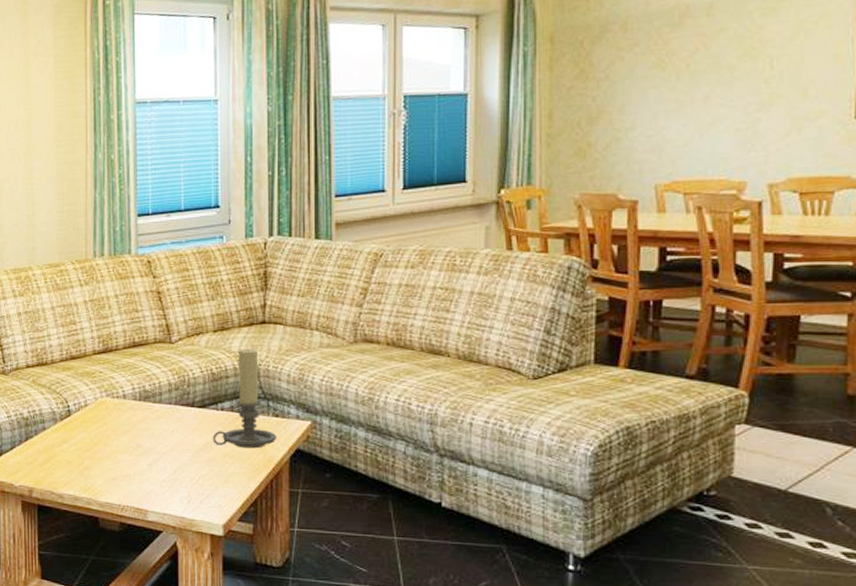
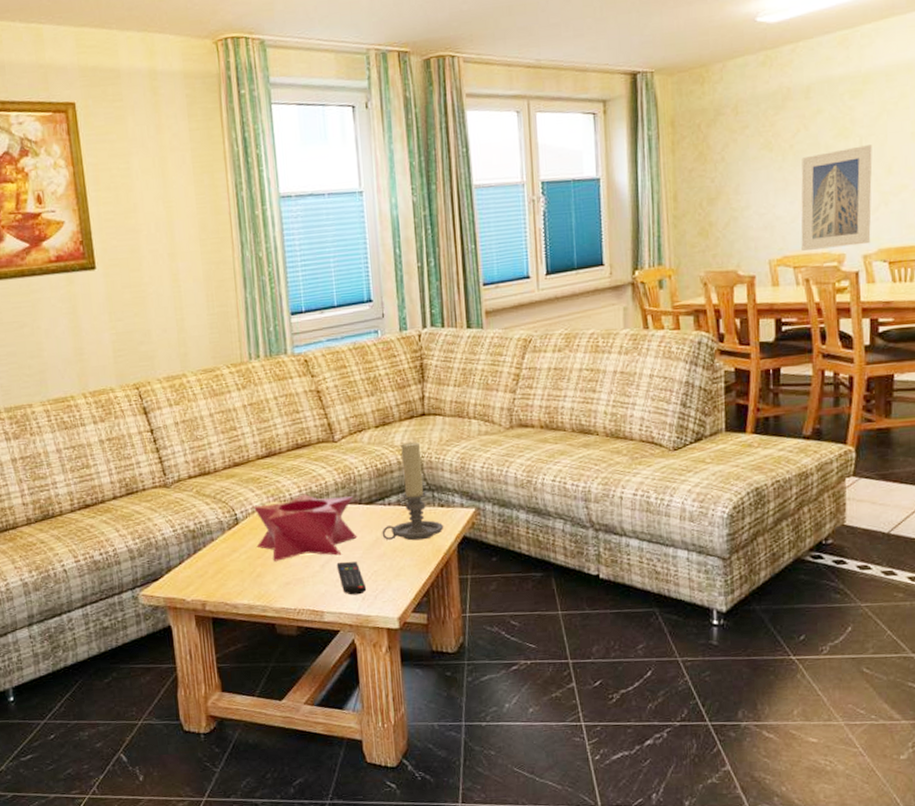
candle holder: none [86,391,187,456] -> present [253,493,357,561]
remote control: none [164,462,193,498] -> present [336,562,367,595]
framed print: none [694,66,785,176] -> present [801,145,873,251]

